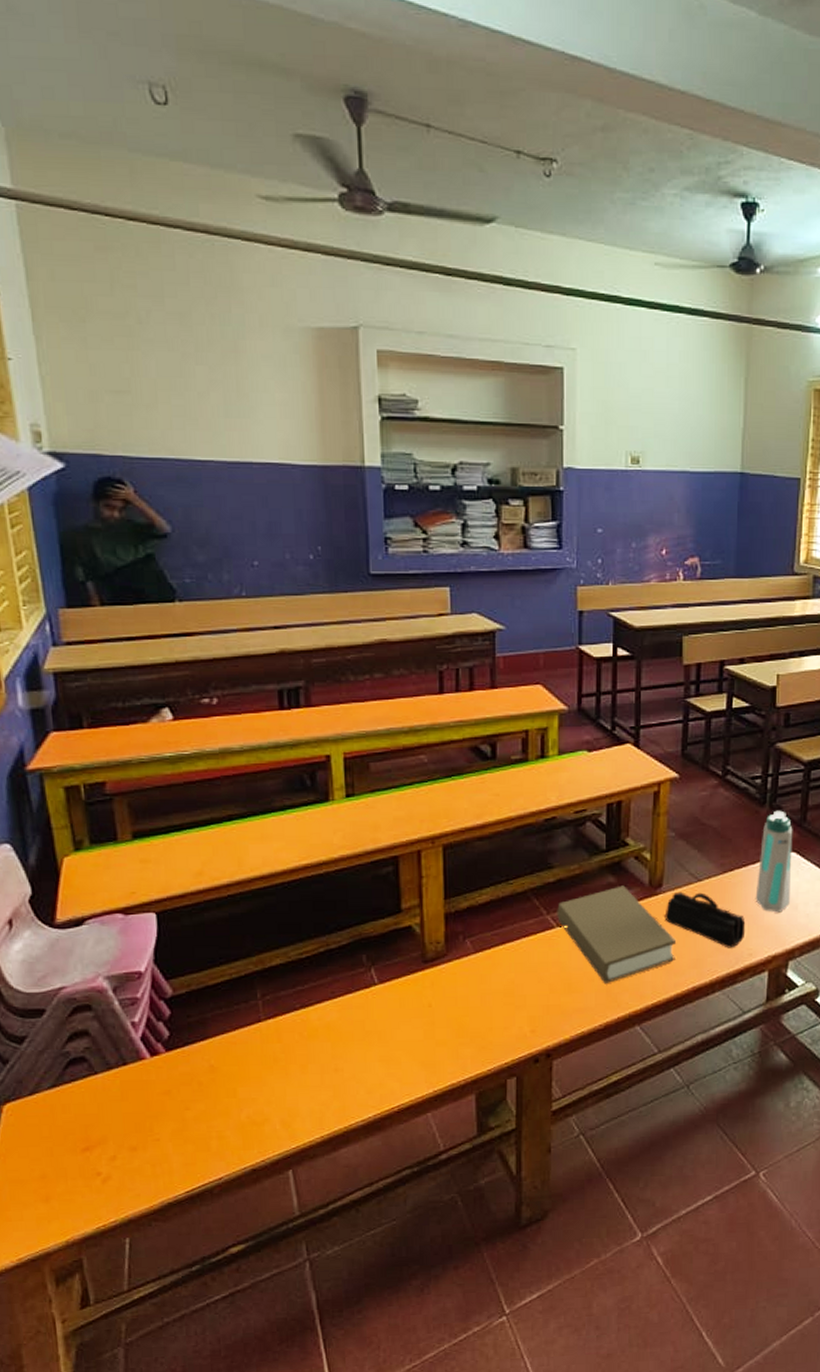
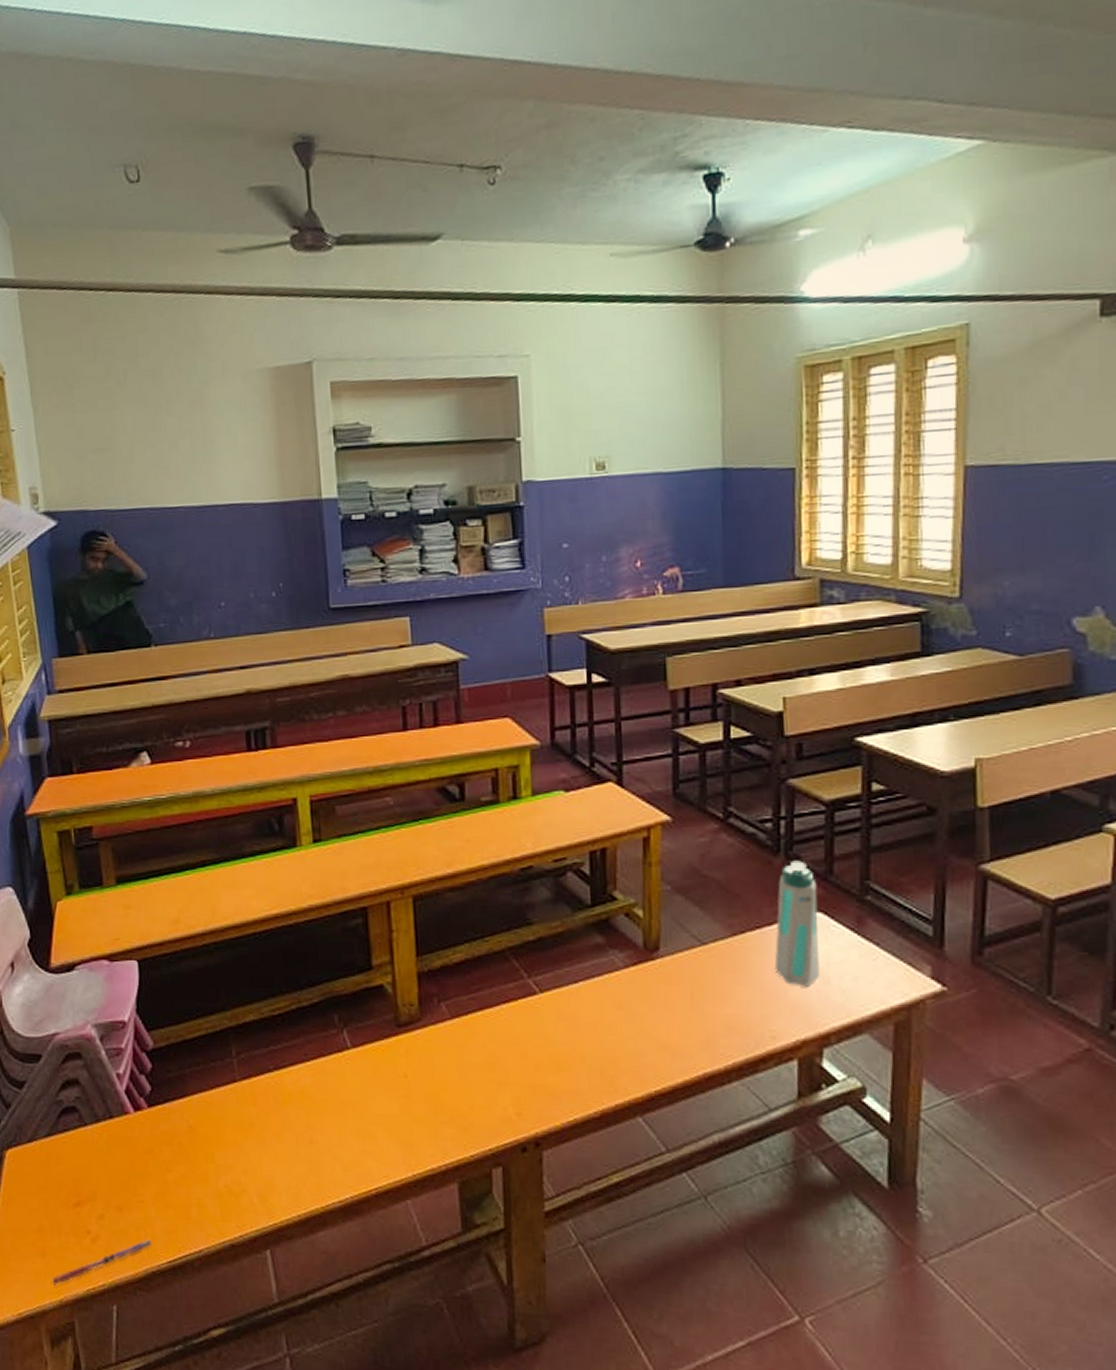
pen: none [57,1173,169,1228] -> present [52,1238,152,1285]
book: present [557,885,675,985] -> none [539,947,680,1064]
pencil case: present [664,891,746,948] -> none [664,956,766,1029]

